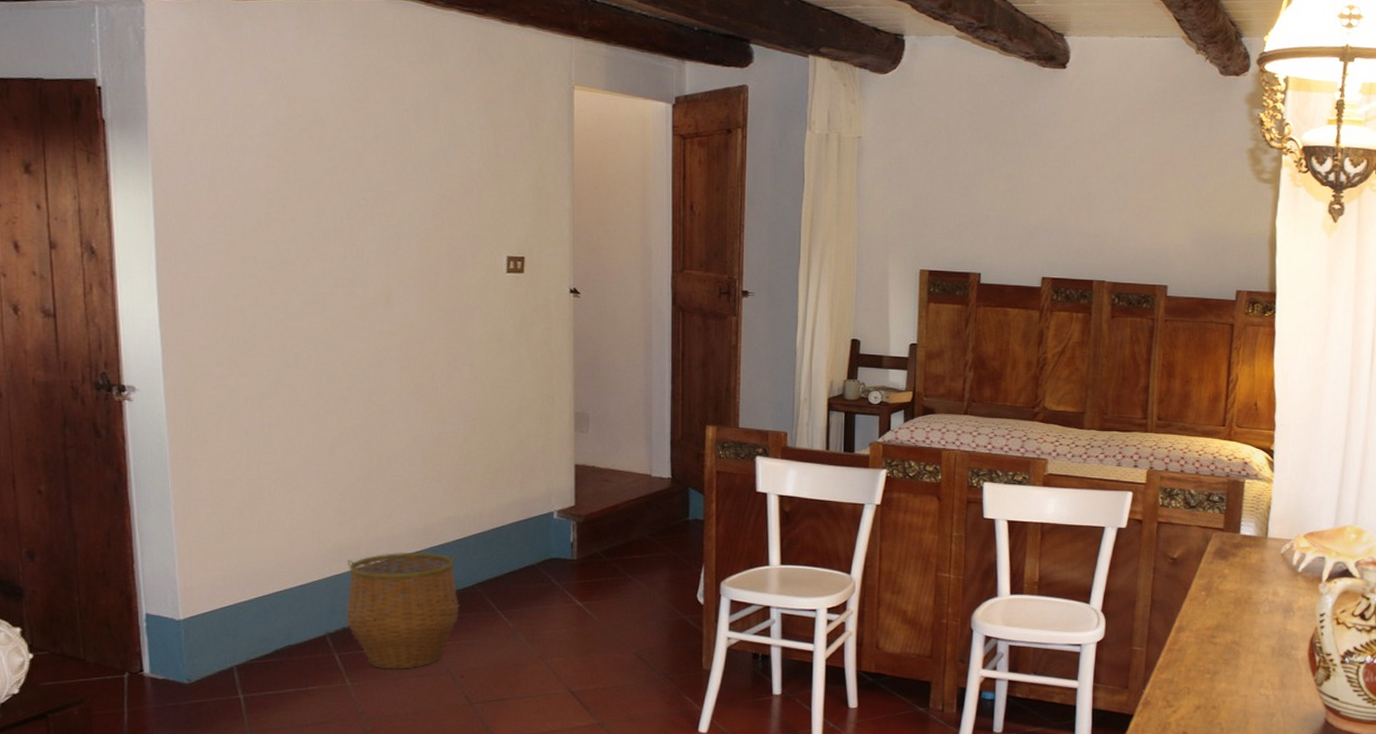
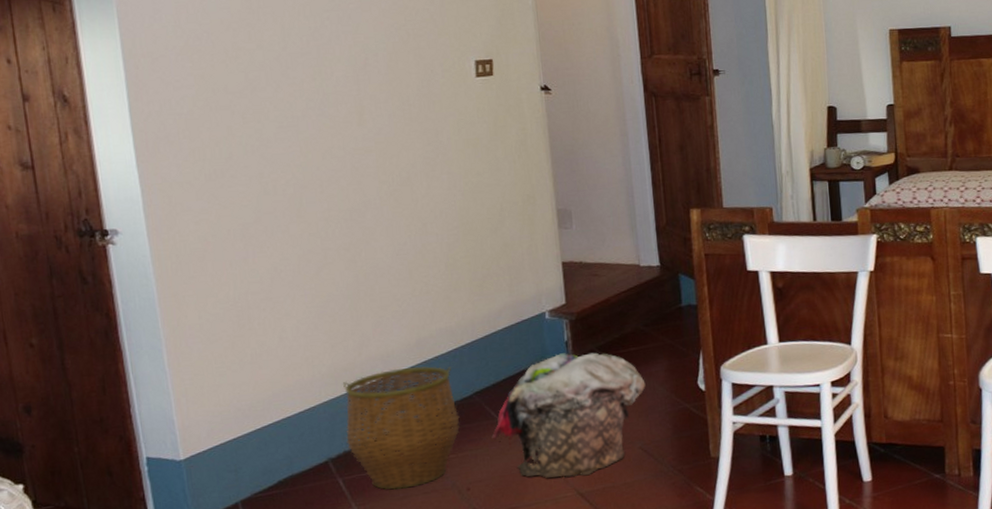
laundry basket: none [489,554,646,675] -> present [491,352,646,478]

